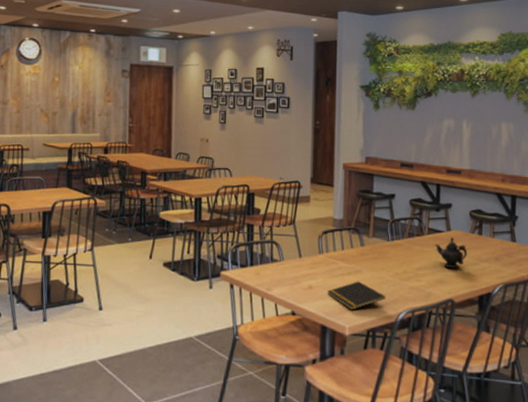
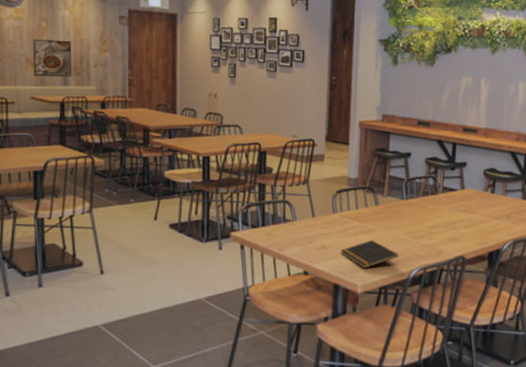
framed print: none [46,92,80,126] -> present [33,39,72,77]
teapot: present [435,236,468,269] -> none [448,195,480,227]

